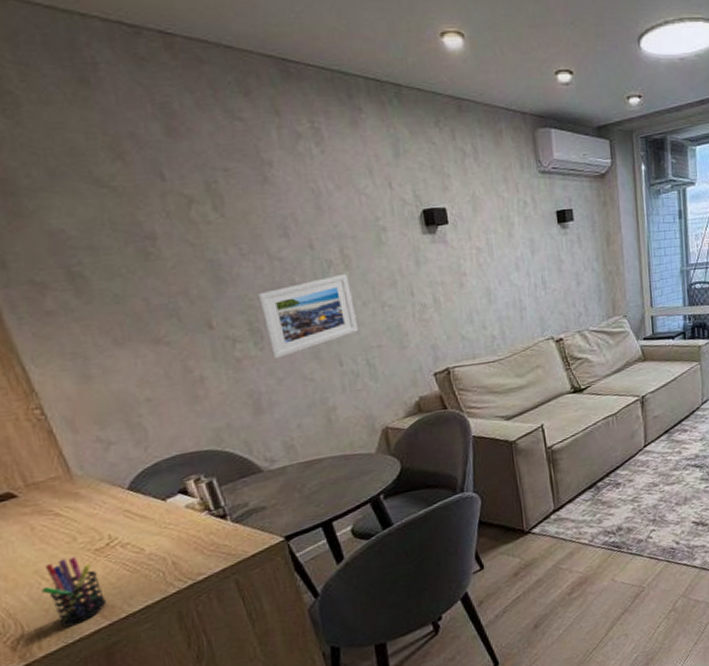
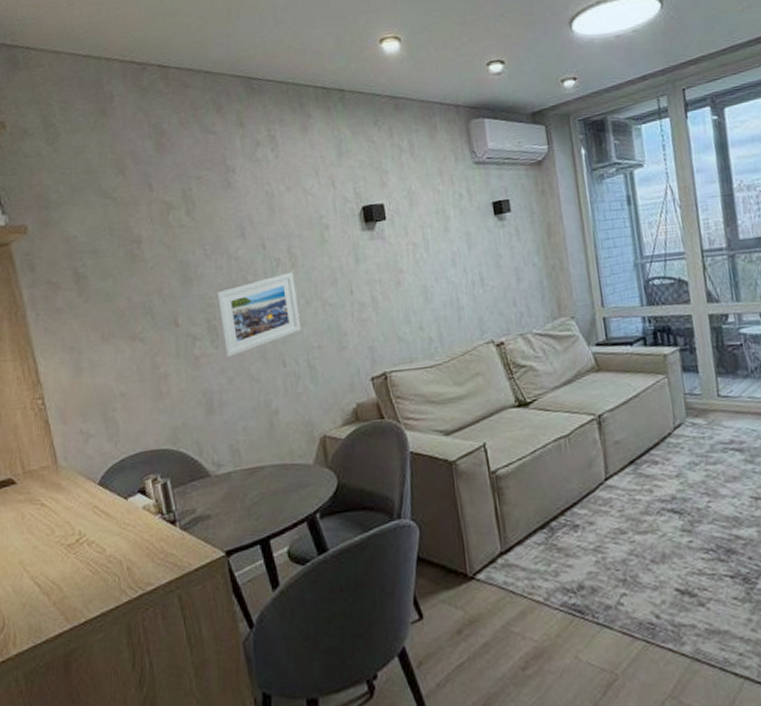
pen holder: present [42,556,107,628] -> none [23,550,71,626]

